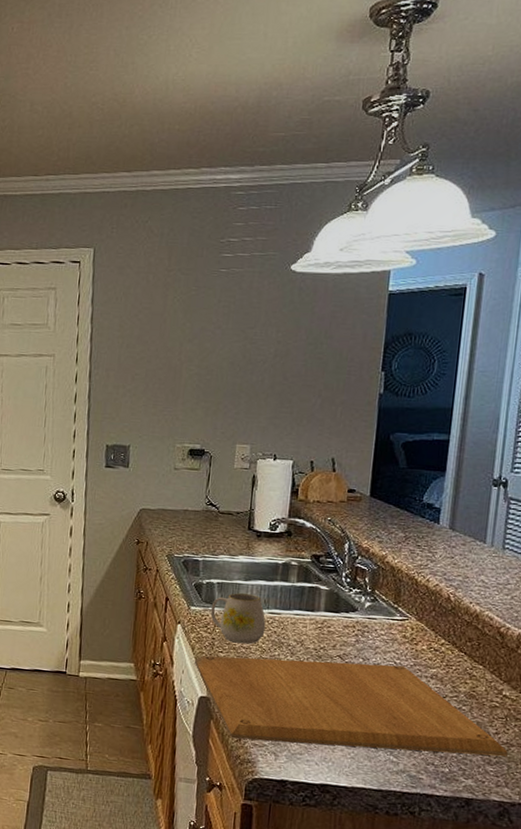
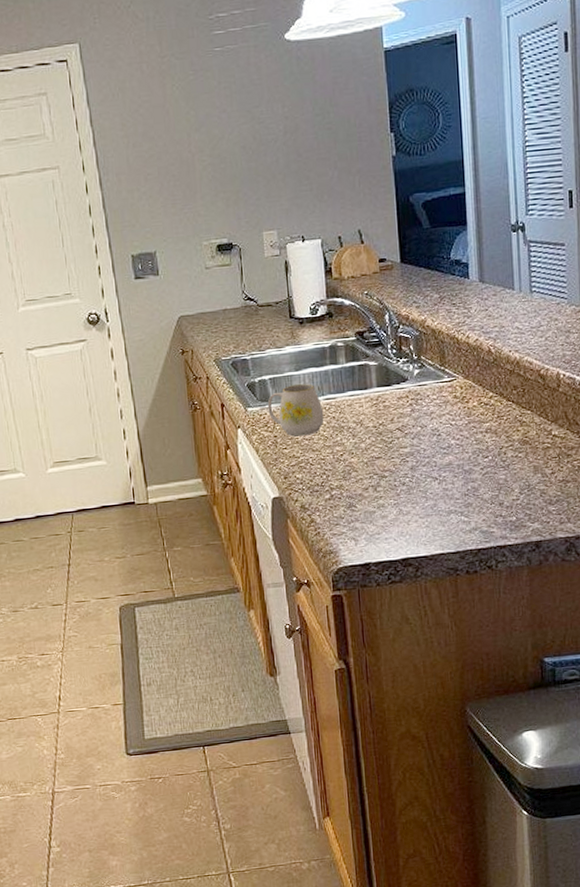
chopping board: present [194,655,508,757] -> none [260,426,566,533]

